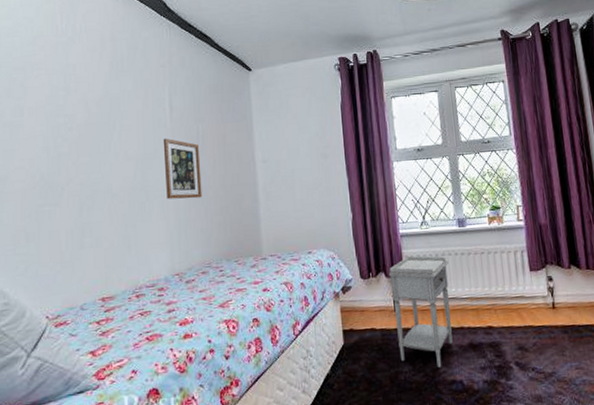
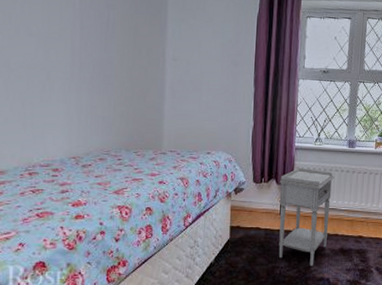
picture frame: present [163,138,202,200] -> none [69,19,109,86]

